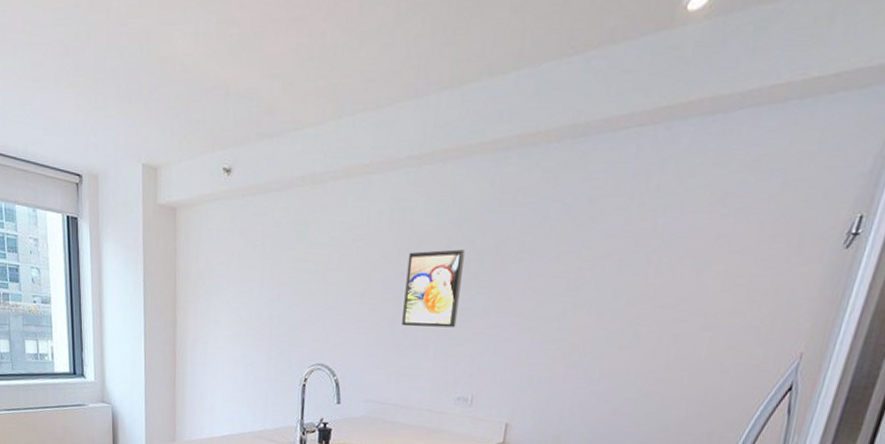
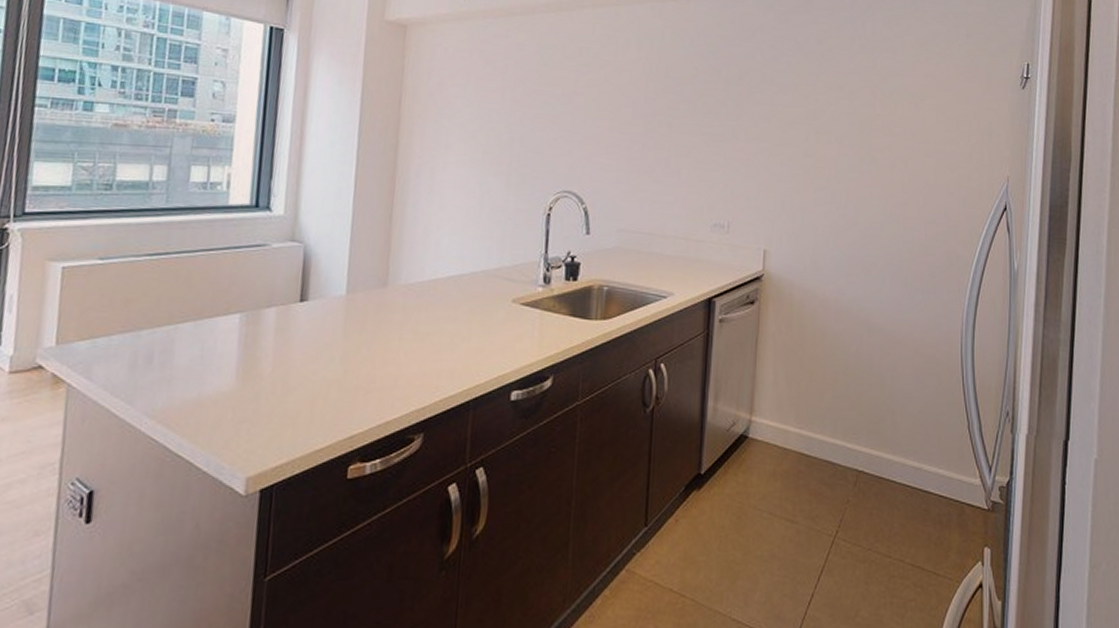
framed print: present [402,249,466,328] -> none [653,78,712,153]

